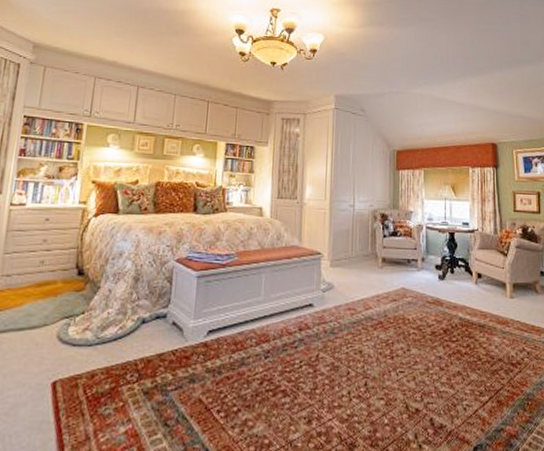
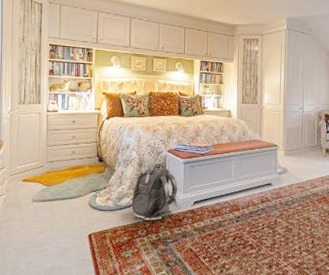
backpack: none [119,276,187,359] -> present [132,163,178,221]

